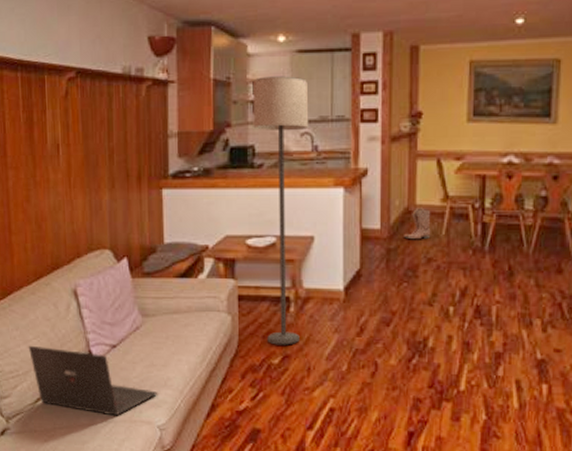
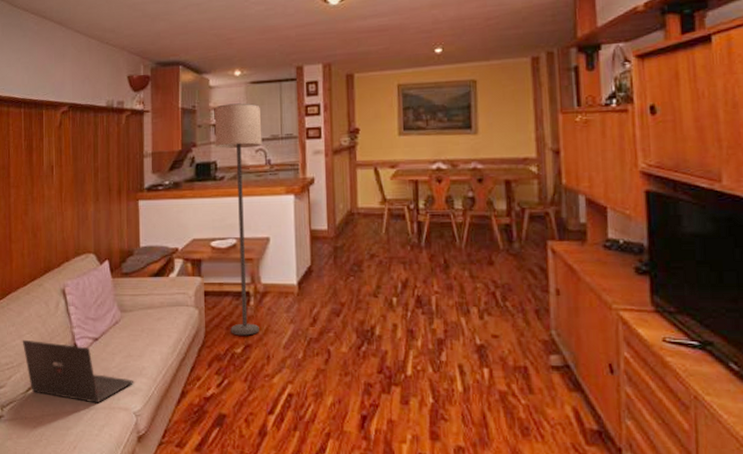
boots: present [404,207,431,239] -> none [349,210,373,237]

